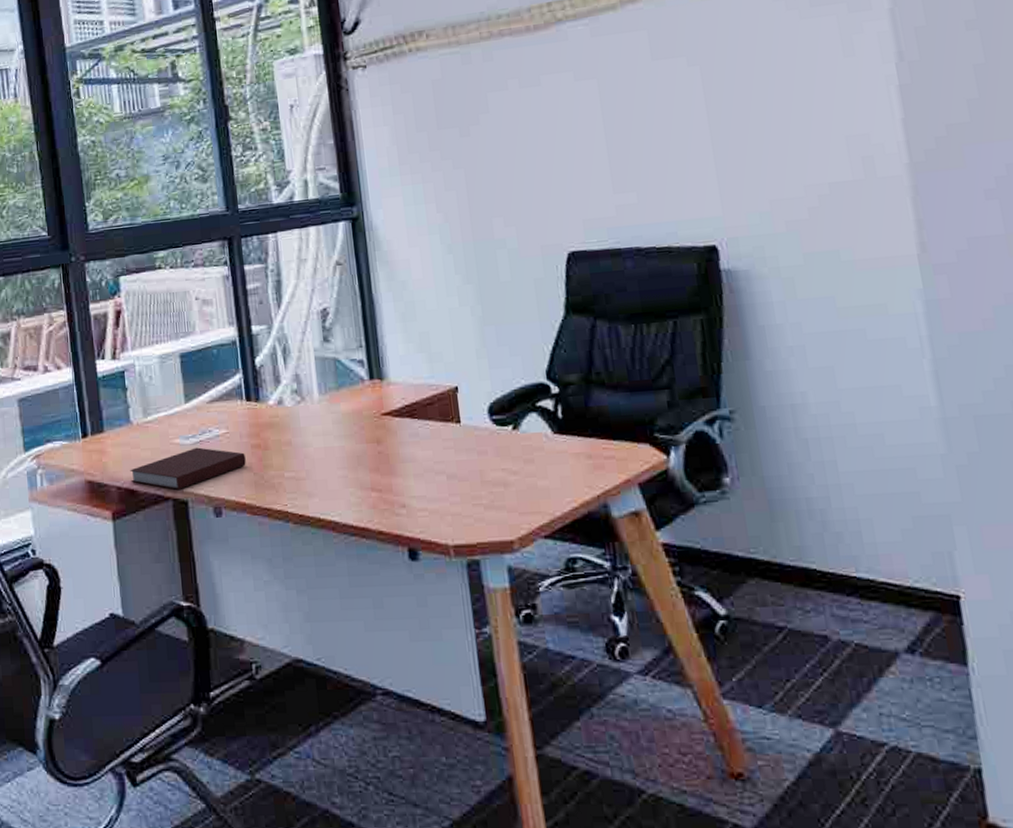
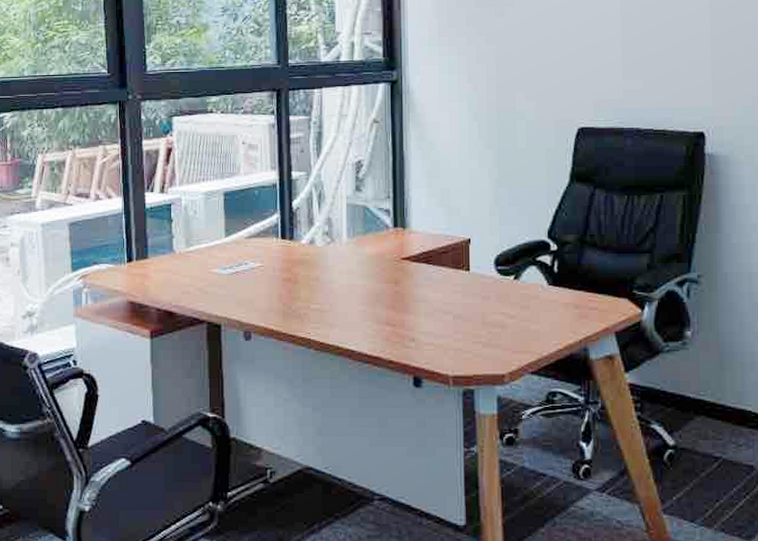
notebook: present [130,447,246,490] -> none [170,277,276,314]

